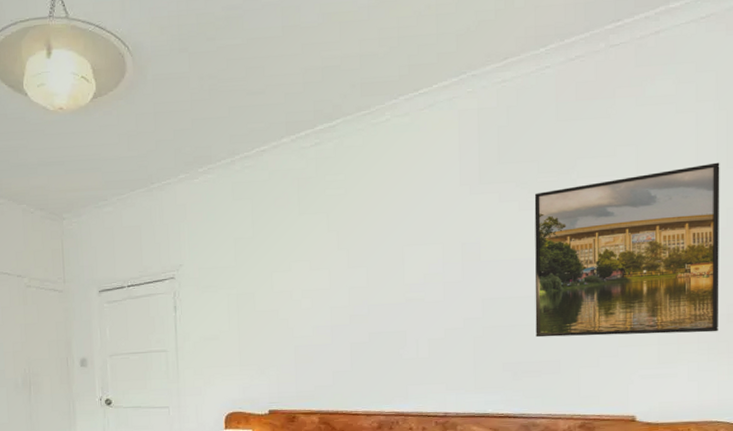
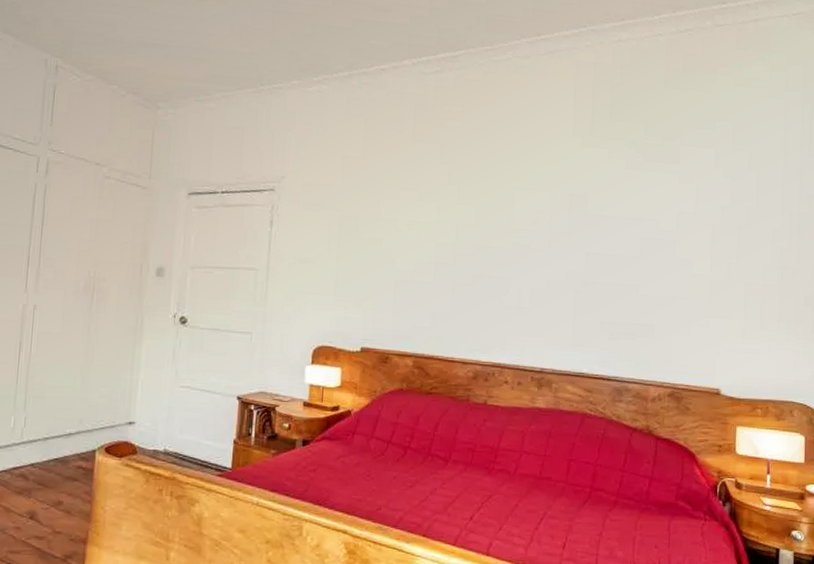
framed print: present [534,162,720,338] -> none [633,149,804,313]

